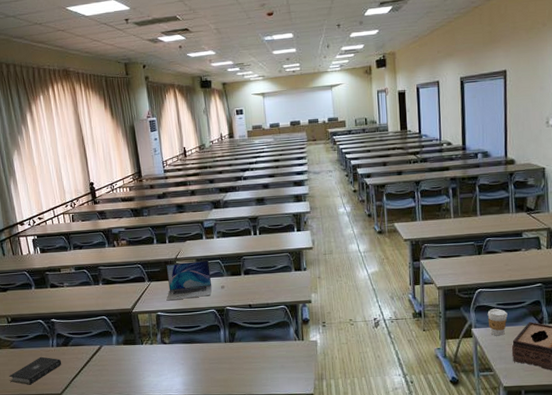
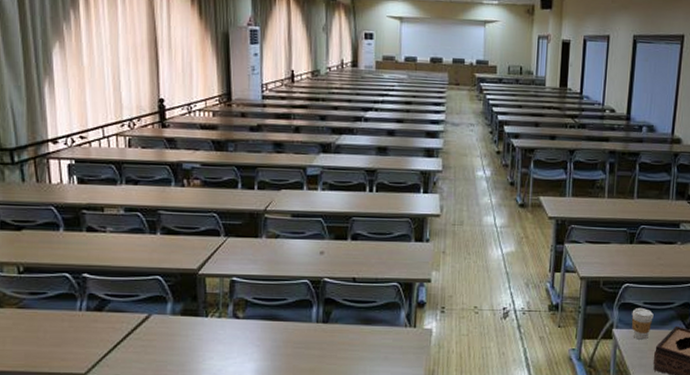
book: present [8,356,62,385] -> none [11,322,92,360]
laptop: present [166,260,212,301] -> none [246,216,309,264]

